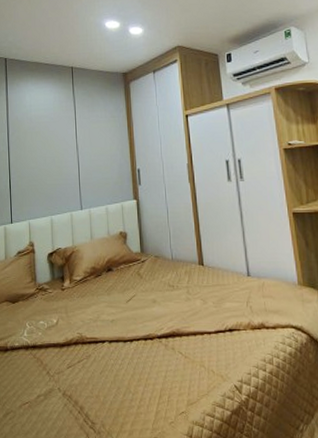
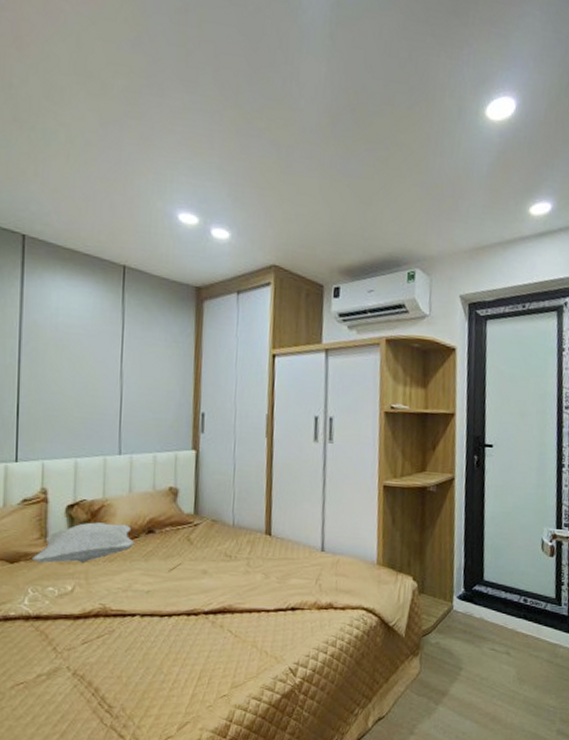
cushion: none [26,265,98,301] -> present [31,522,134,563]

